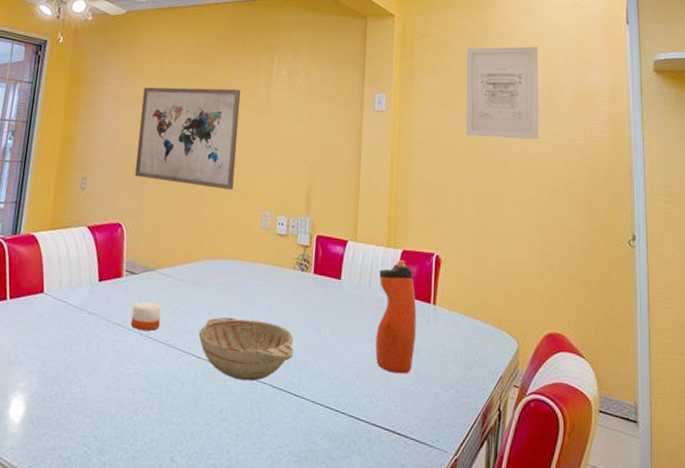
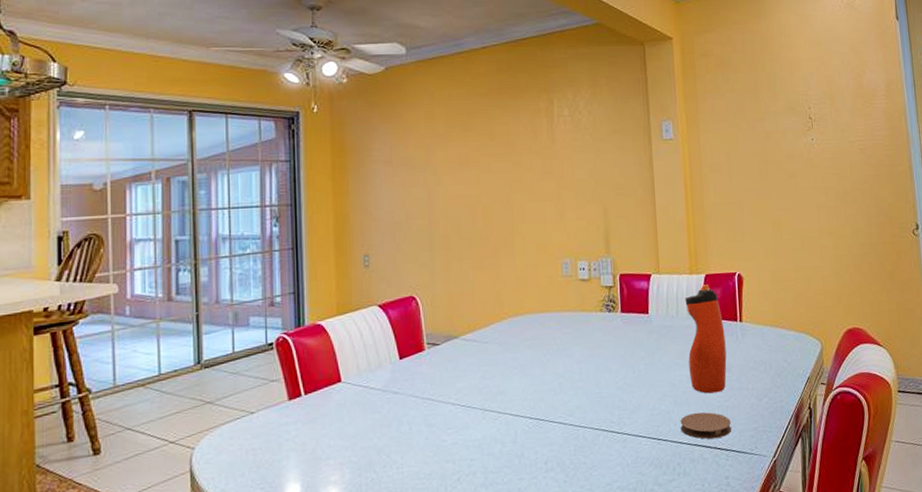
candle: present [130,301,162,331] -> none [439,369,472,400]
wall art: present [135,87,241,190] -> none [417,137,528,245]
decorative bowl: present [198,317,294,382] -> none [512,368,610,430]
coaster: none [360,391,413,422] -> present [680,412,731,439]
wall art: present [465,46,539,140] -> none [747,53,824,152]

